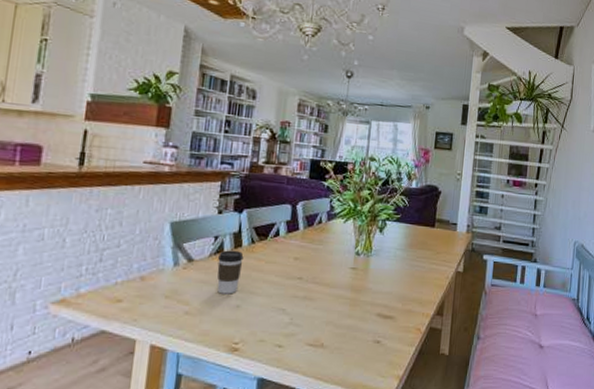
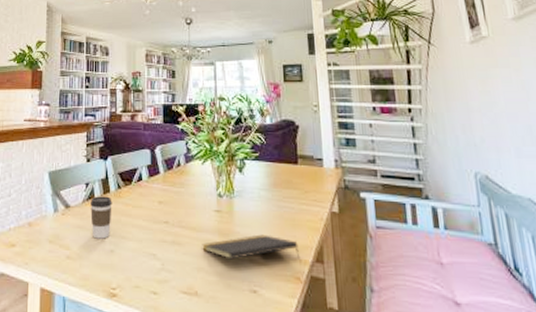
notepad: none [333,290,424,314] -> present [202,234,301,260]

